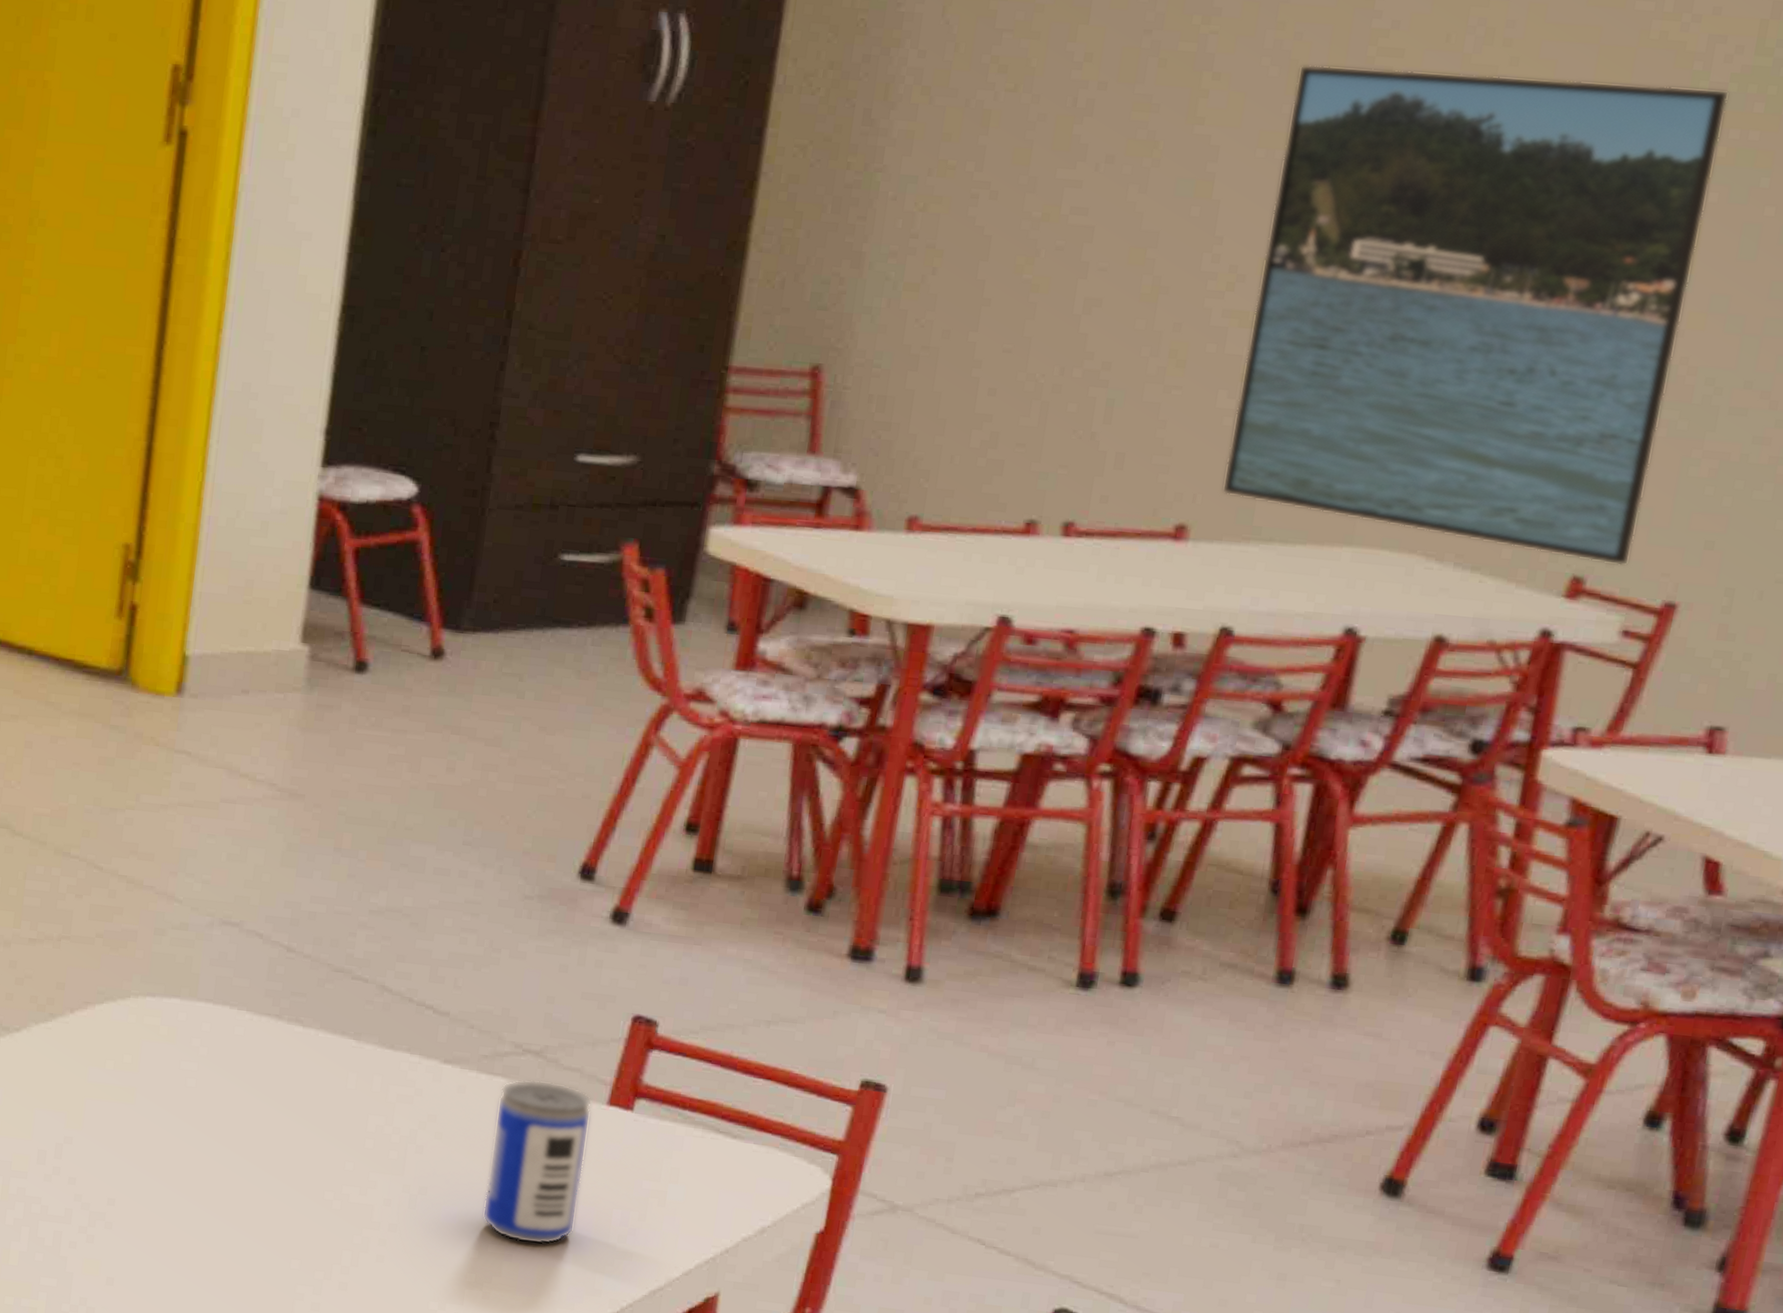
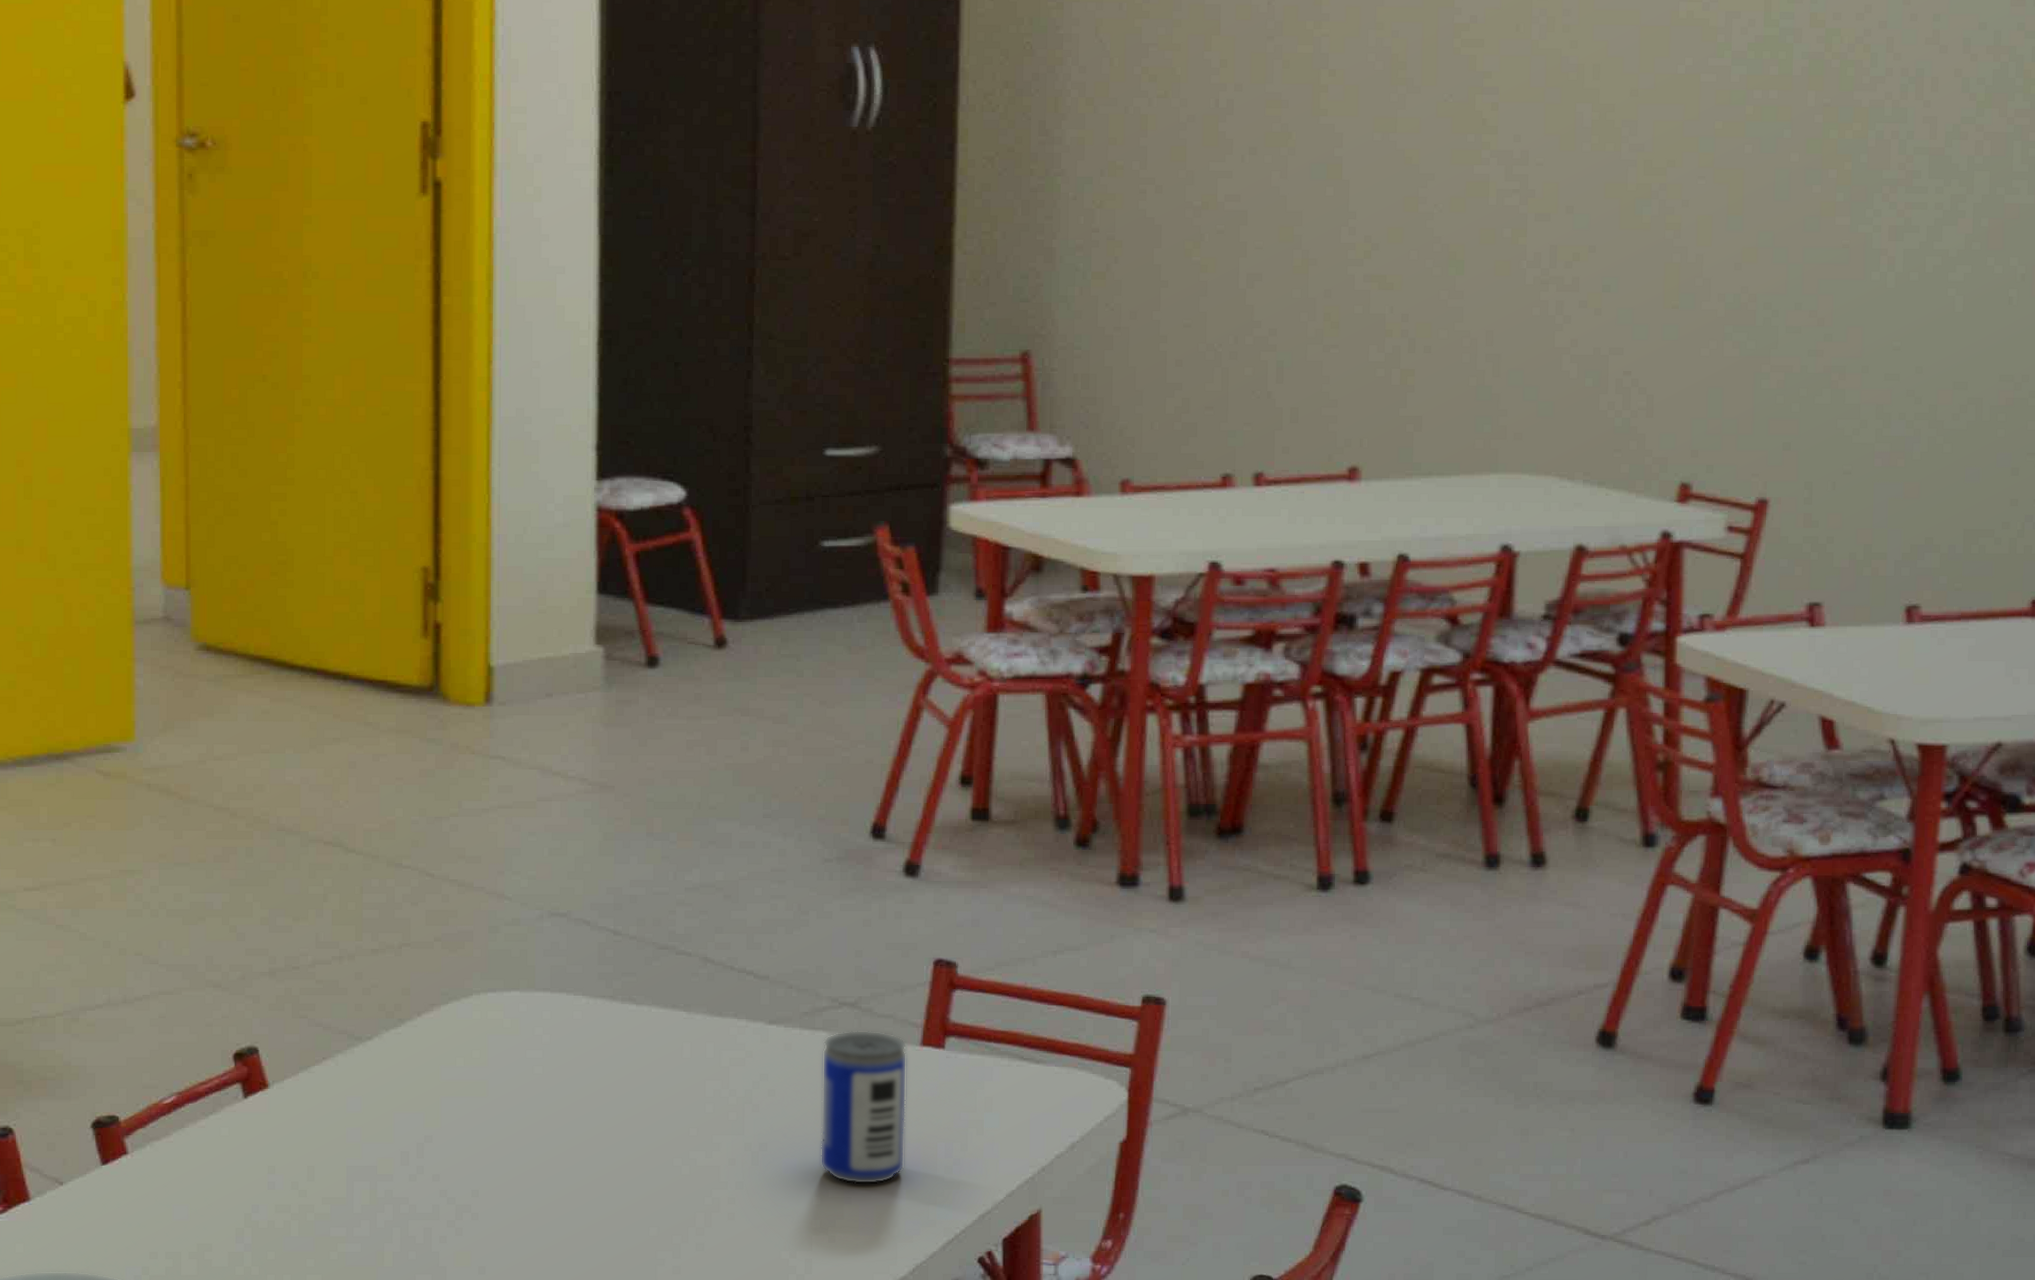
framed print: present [1222,65,1729,566] -> none [1383,57,1749,470]

